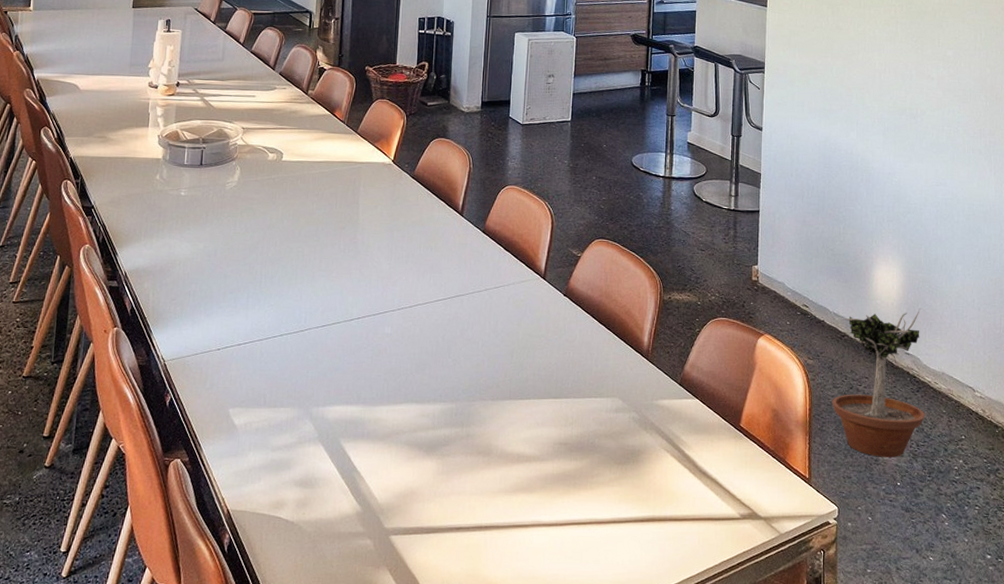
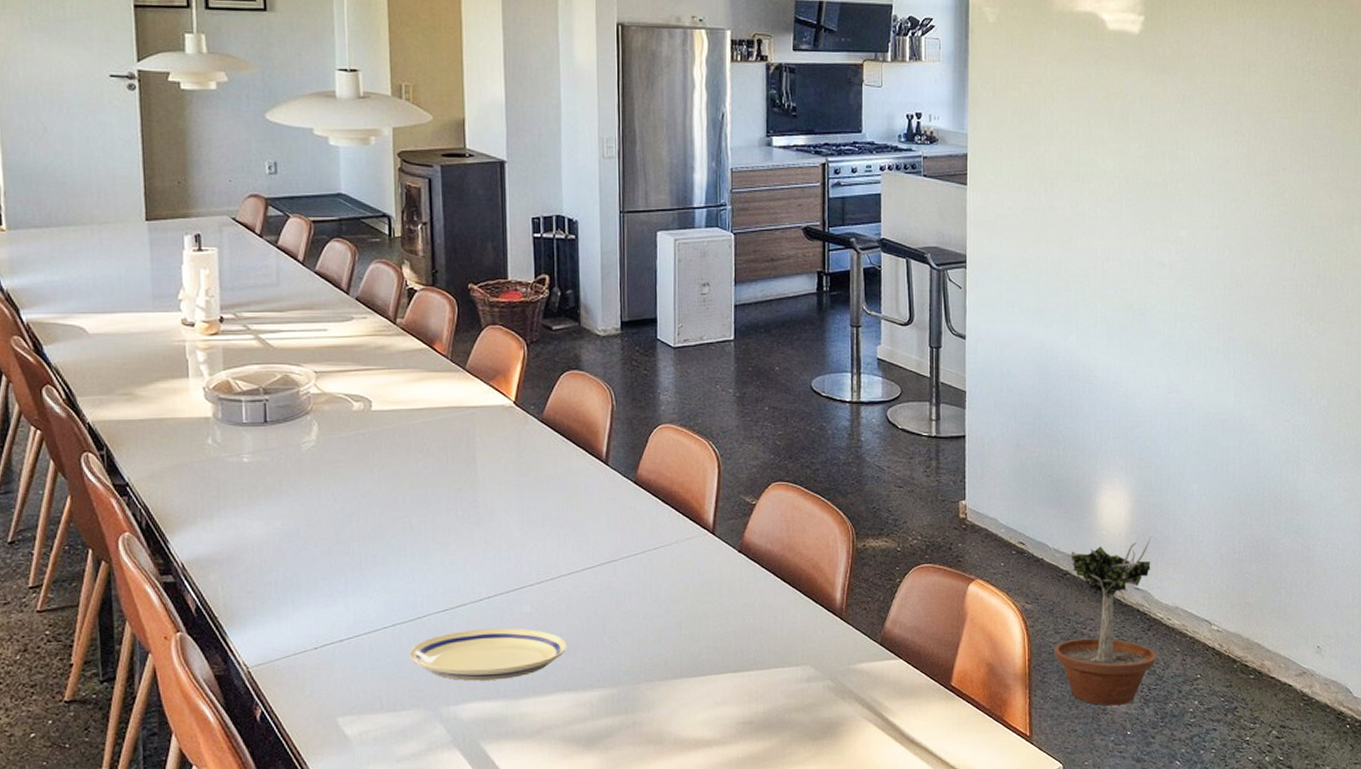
plate: none [290,344,418,388] -> present [409,628,567,681]

